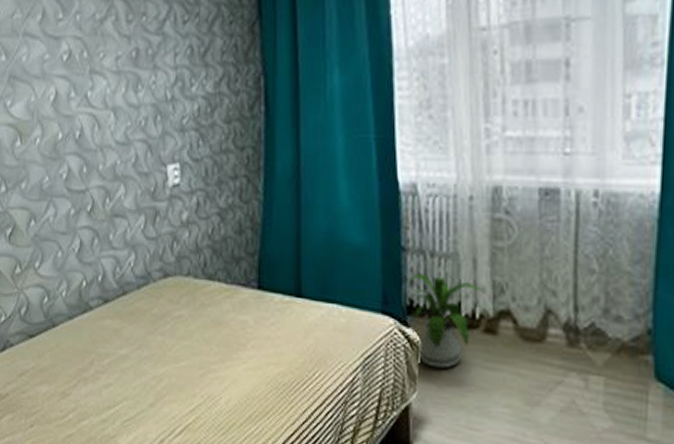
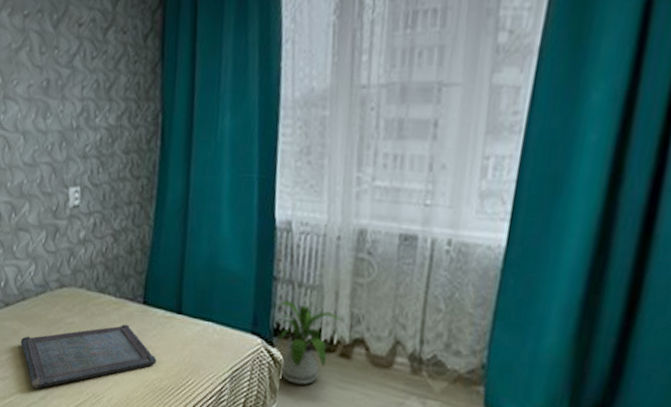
serving tray: none [123,313,277,395] -> present [20,324,157,389]

